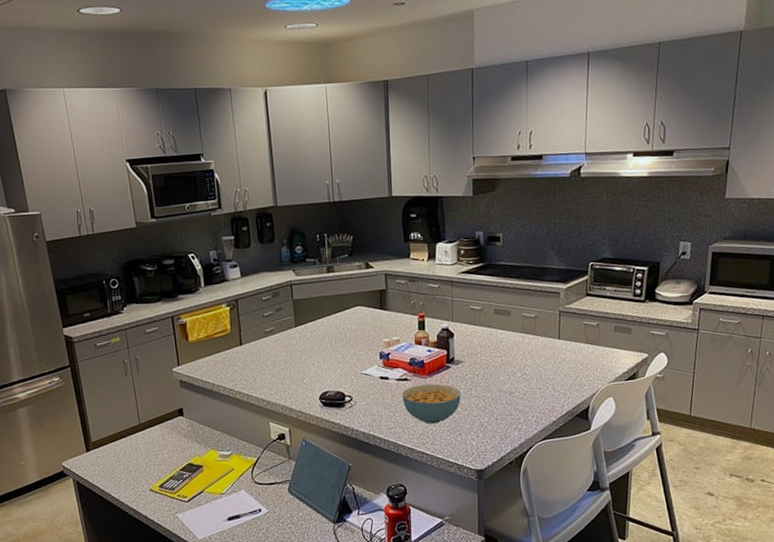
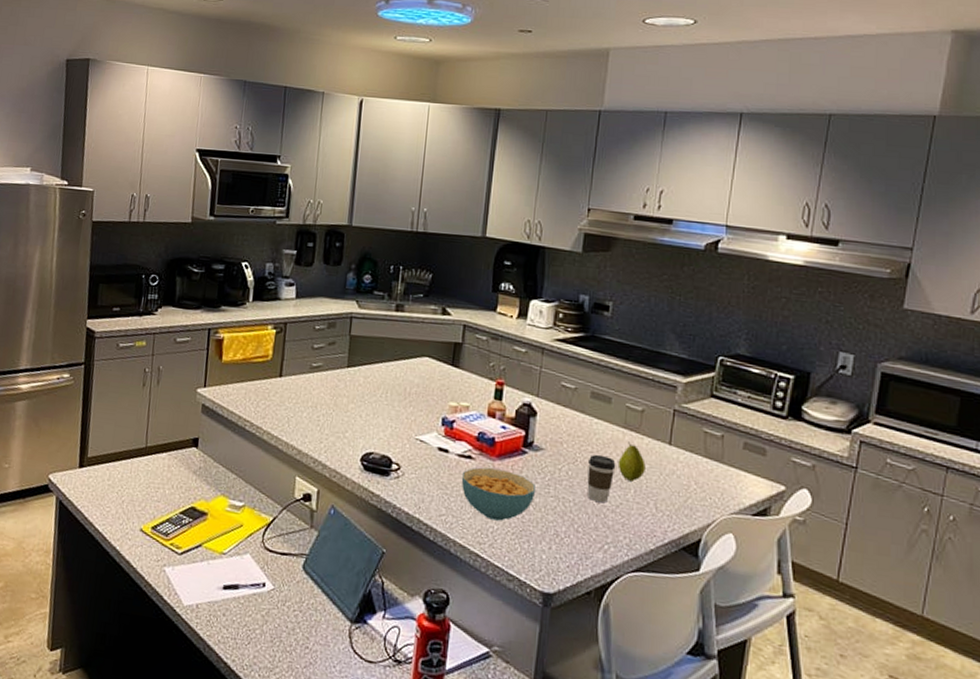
coffee cup: none [499,357,520,394] -> present [587,454,616,503]
fruit: none [521,343,543,373] -> present [617,441,646,481]

